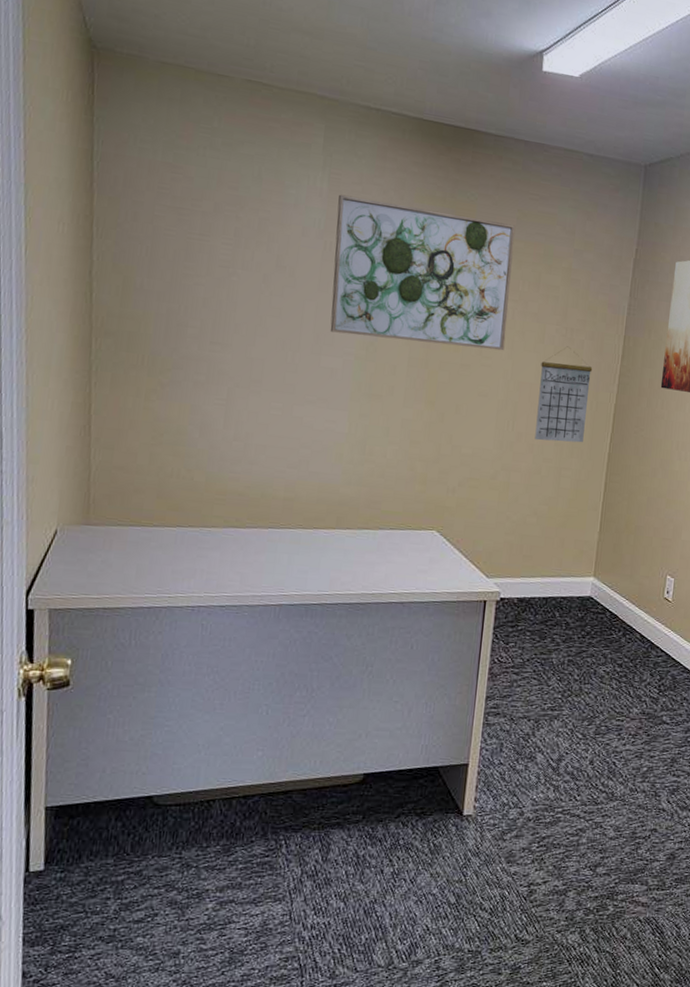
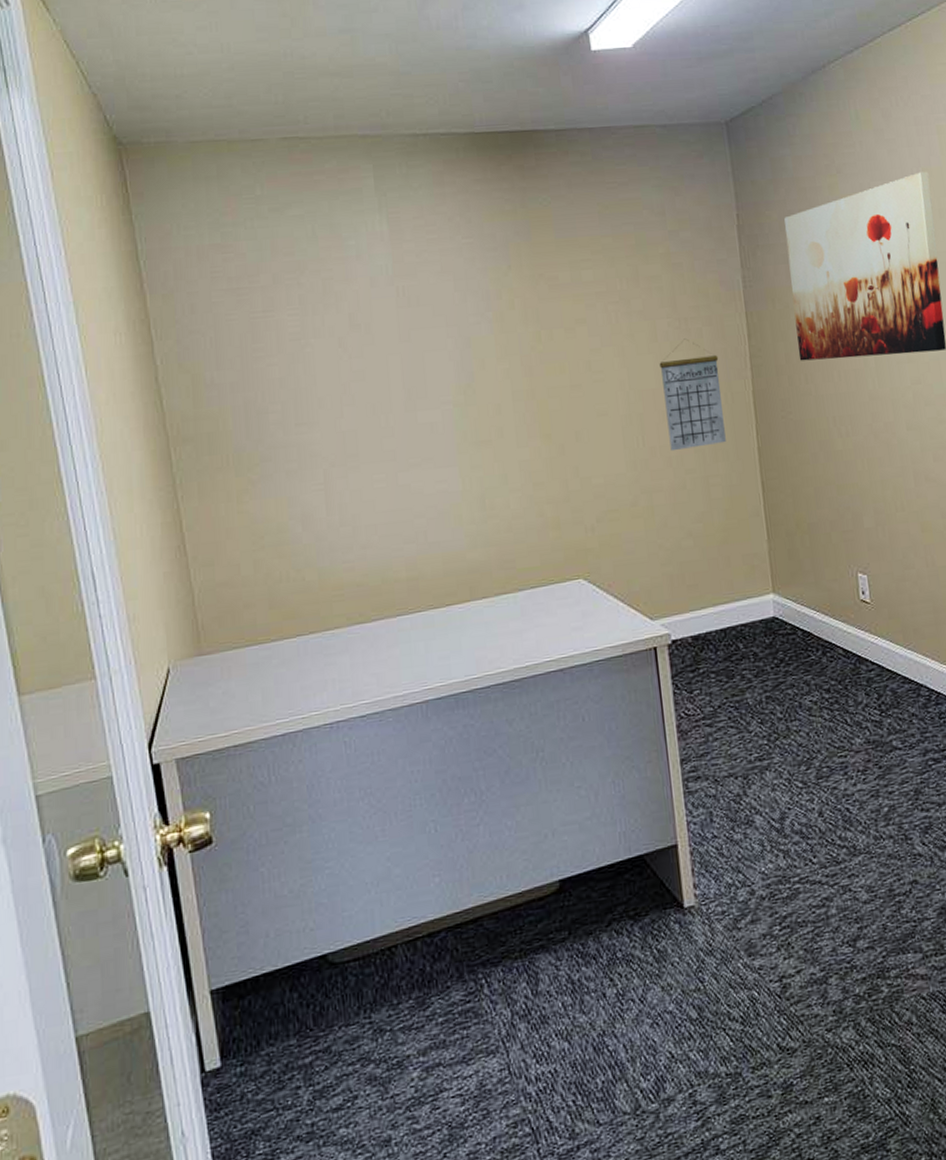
wall art: present [330,194,516,351] -> none [402,221,615,383]

